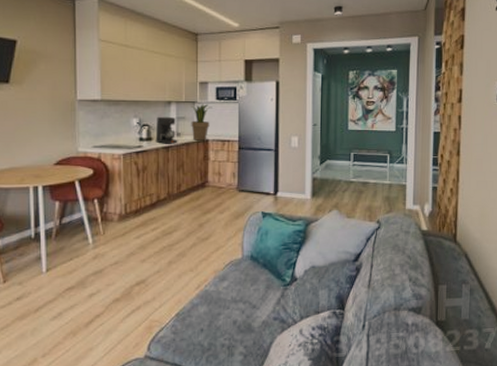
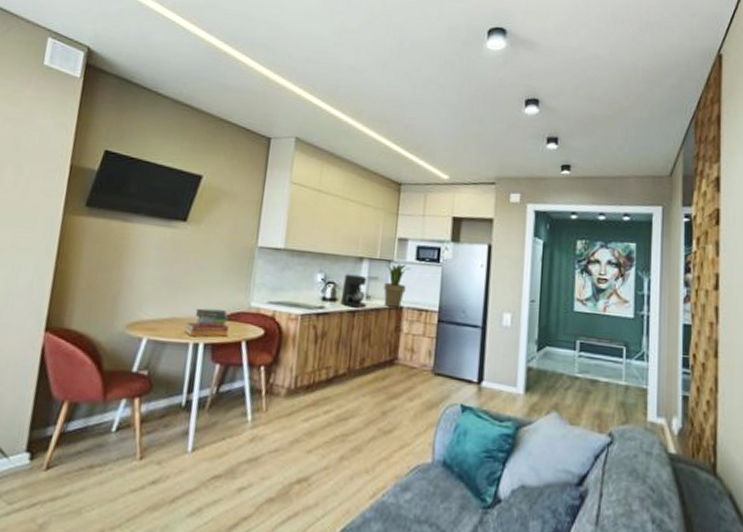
books: none [24,157,62,182] -> present [185,308,229,338]

